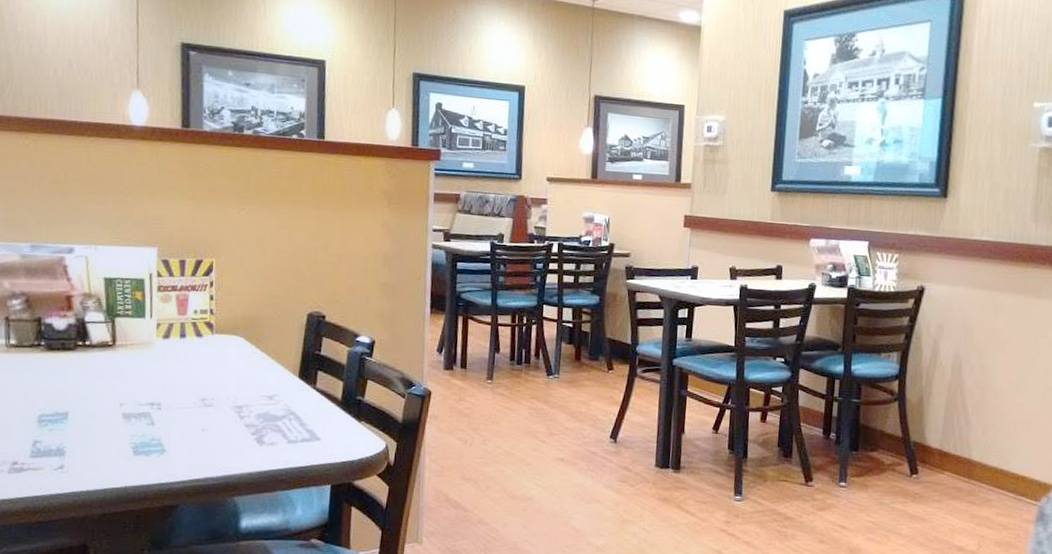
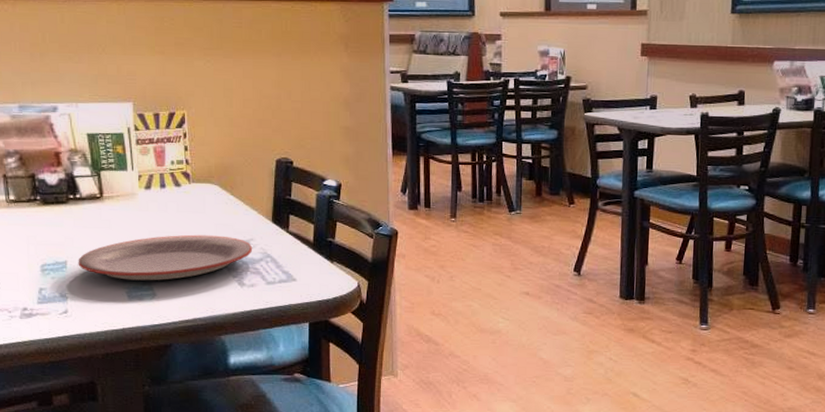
plate: none [80,388,276,436] -> present [78,234,253,281]

